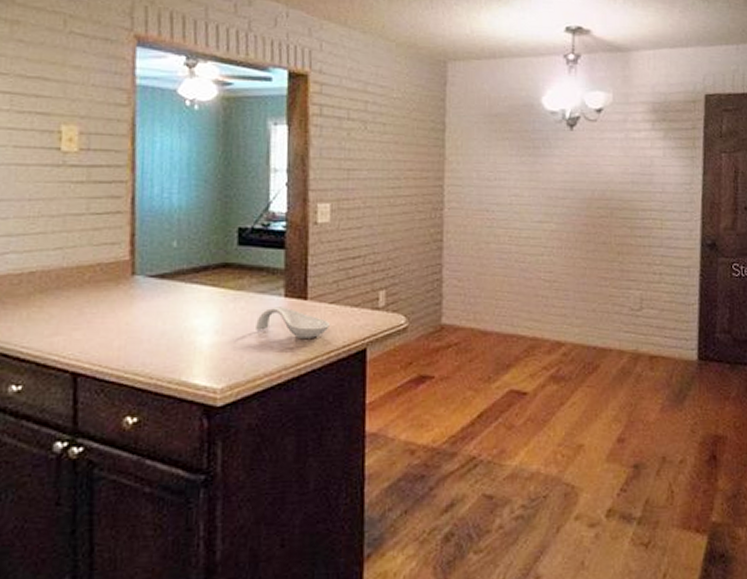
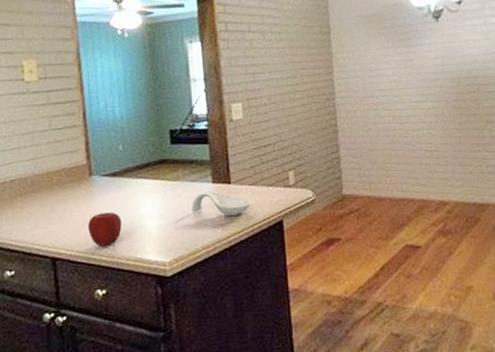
apple: none [123,322,167,363] -> present [88,212,122,246]

